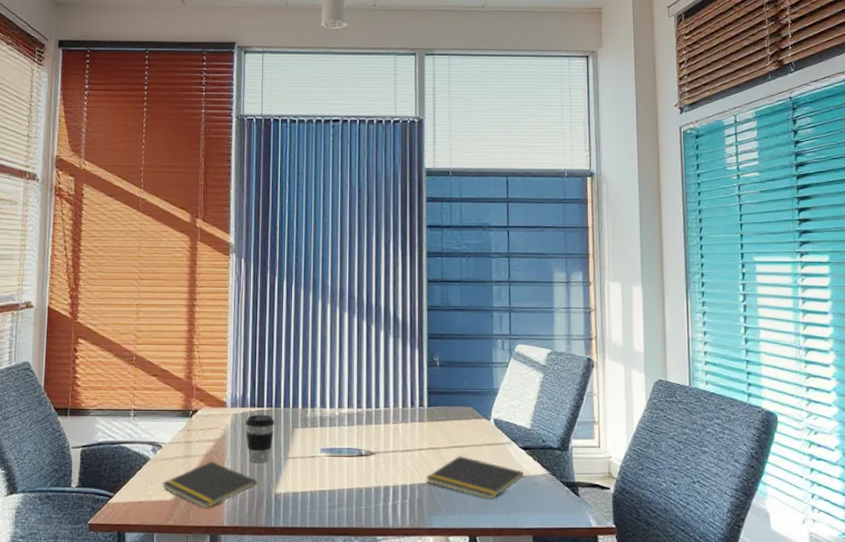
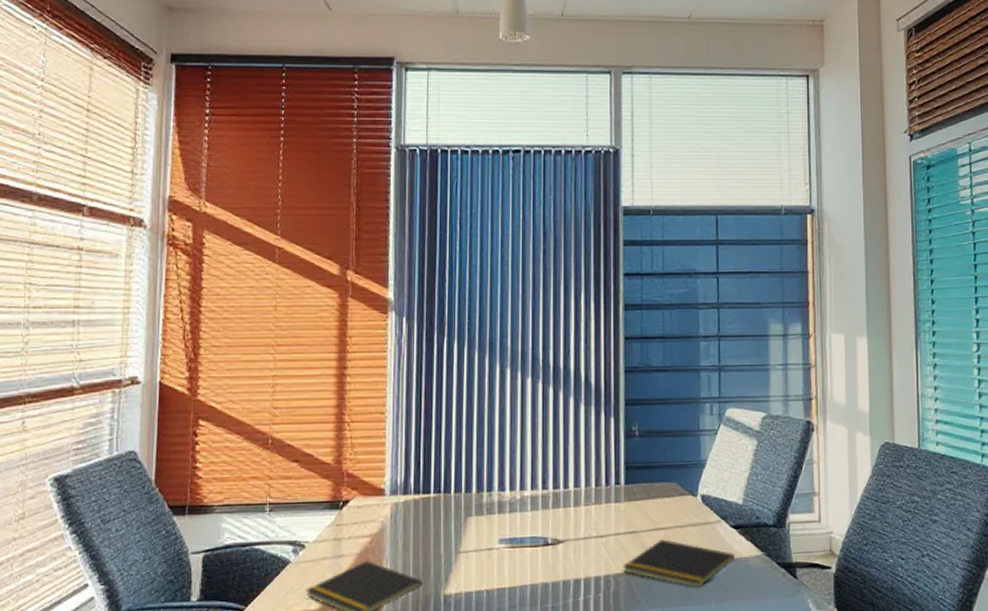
coffee cup: present [245,414,275,463] -> none [407,502,444,561]

